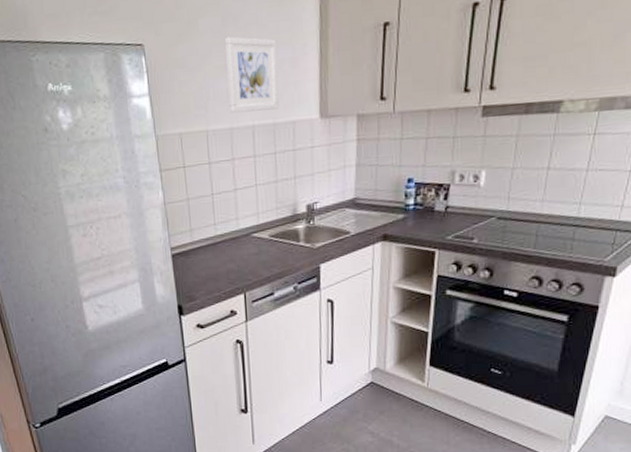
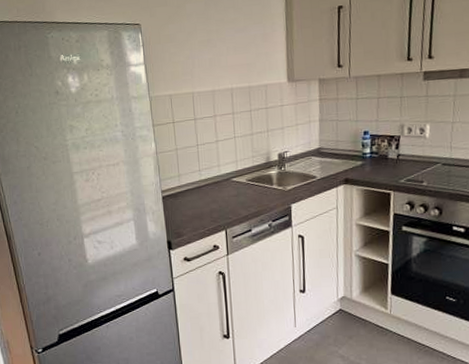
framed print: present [224,36,279,113] -> none [207,17,253,79]

